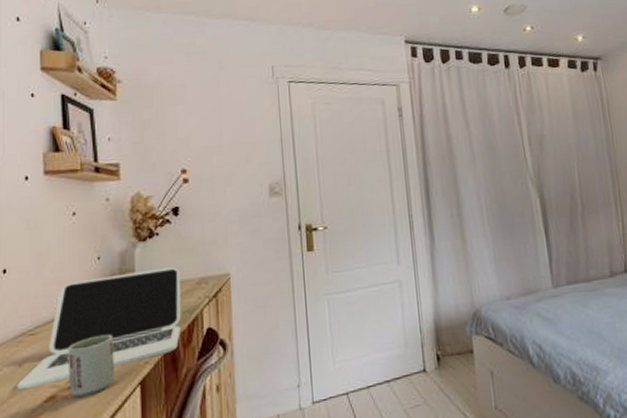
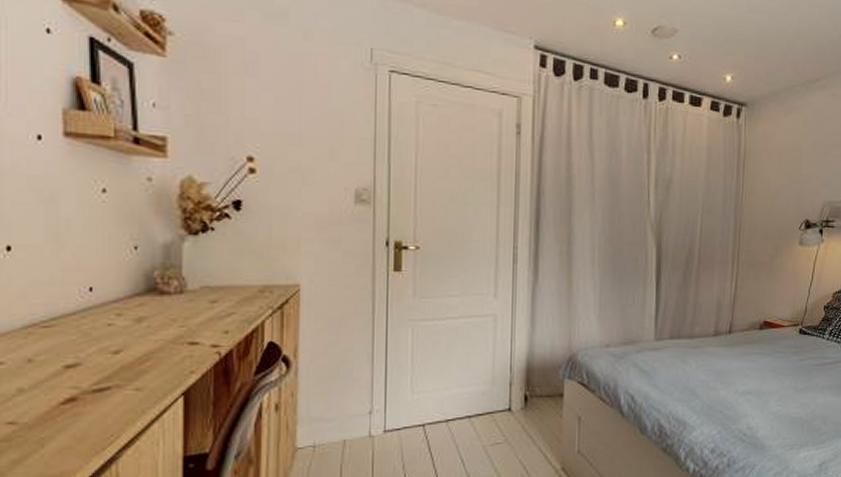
laptop: present [17,266,181,390] -> none [26,268,240,388]
cup: present [67,334,115,397] -> none [92,336,152,402]

